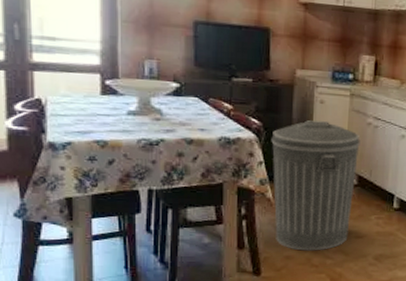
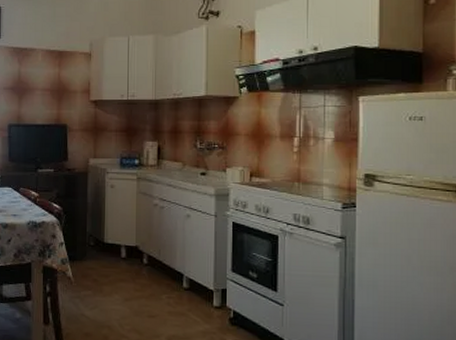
trash can: present [271,120,361,251] -> none [70,204,148,329]

